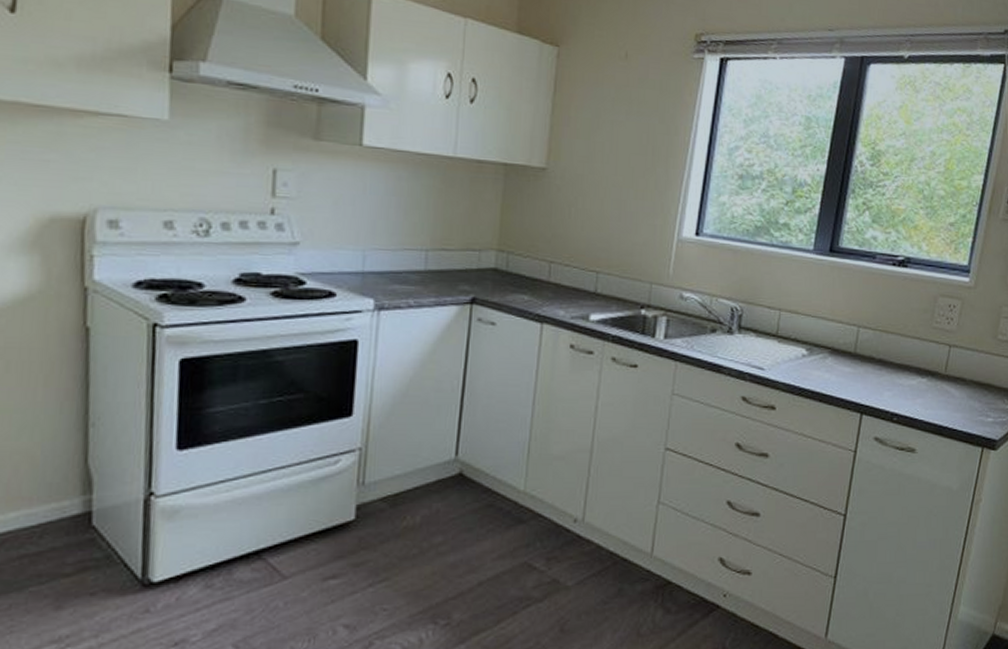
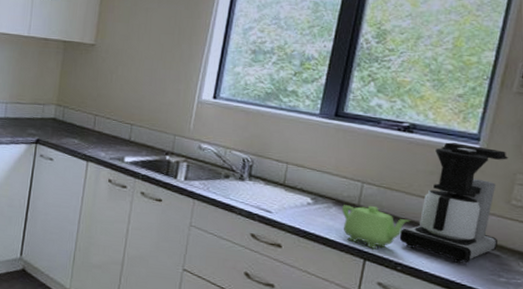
teapot: none [838,352,906,400] -> present [342,205,411,249]
coffee maker: none [895,276,995,407] -> present [399,142,509,263]

